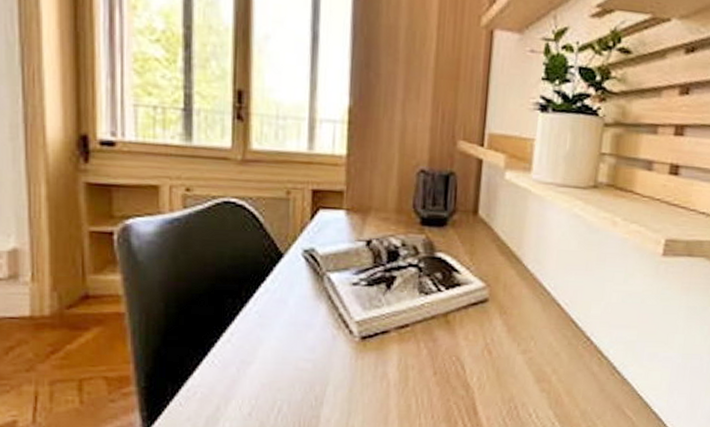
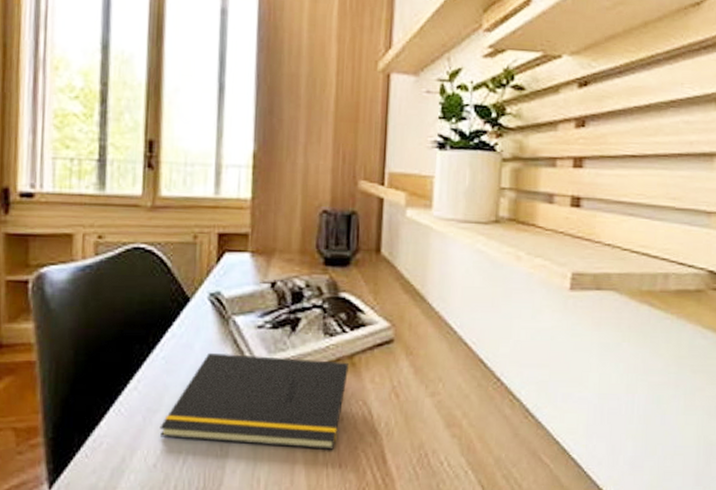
notepad: none [254,308,443,402] -> present [159,352,349,450]

